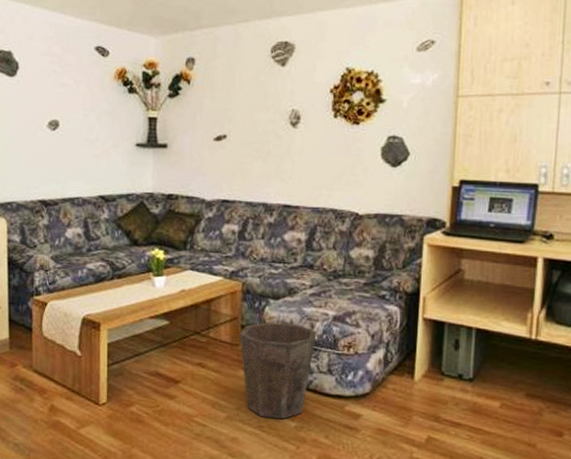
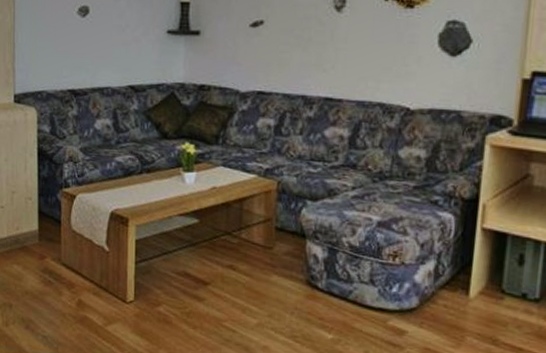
waste bin: present [239,321,317,419] -> none [273,224,359,330]

